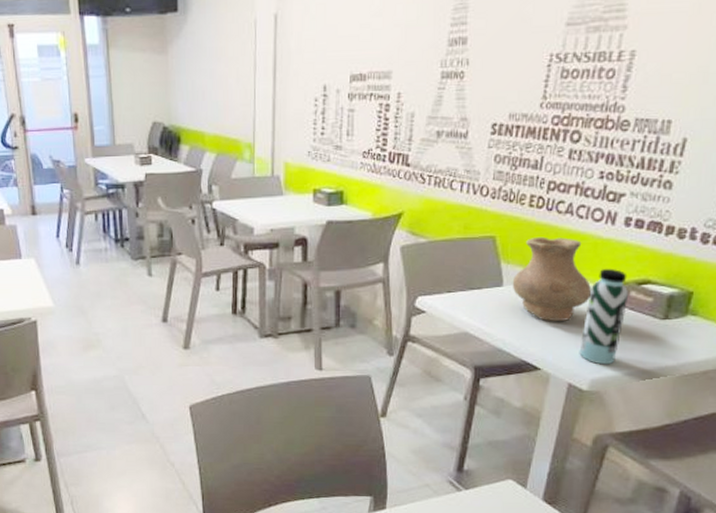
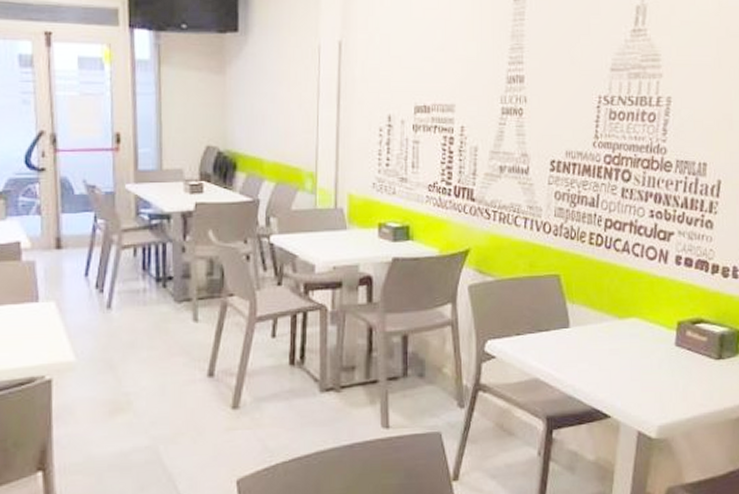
vase: present [512,236,592,322] -> none [578,275,652,365]
water bottle: present [579,268,629,365] -> none [645,307,686,410]

